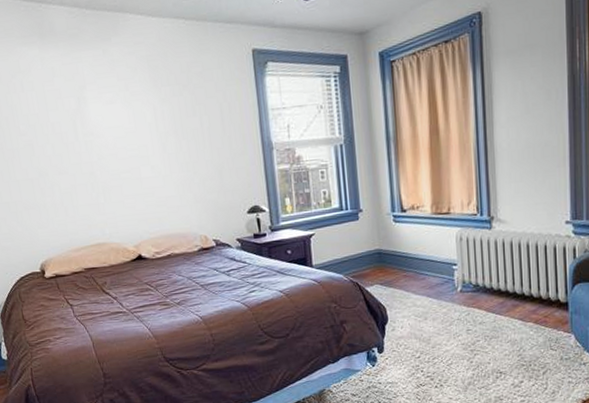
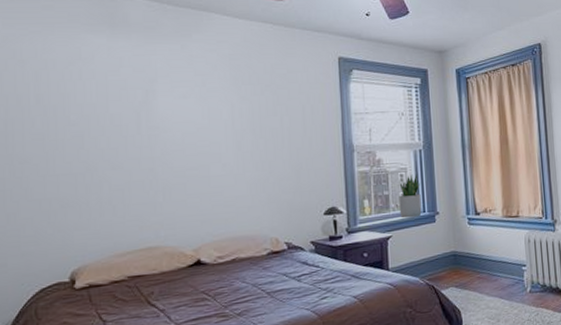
planter: none [320,170,344,216] -> present [398,174,422,219]

